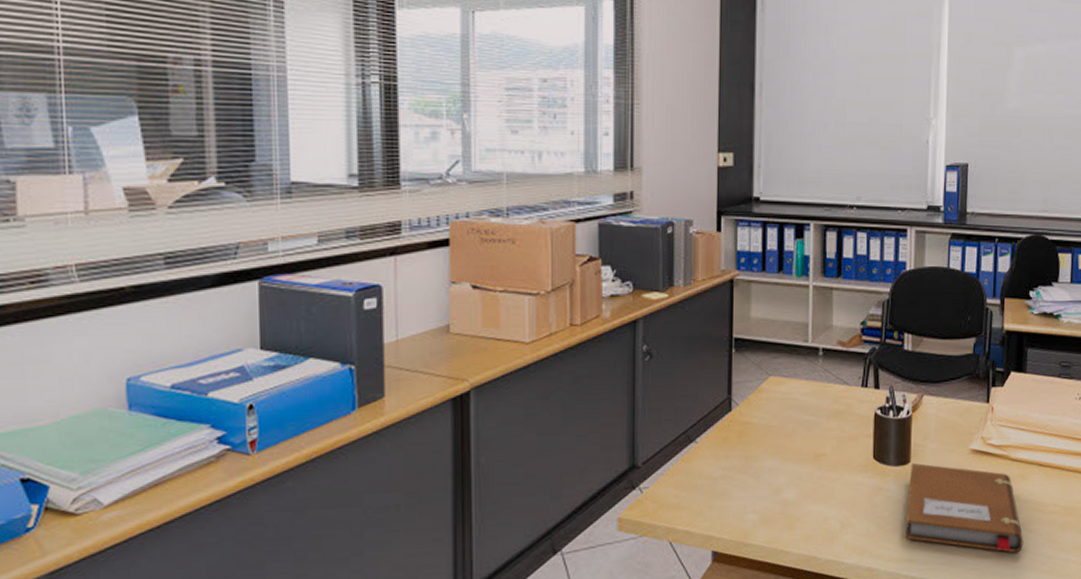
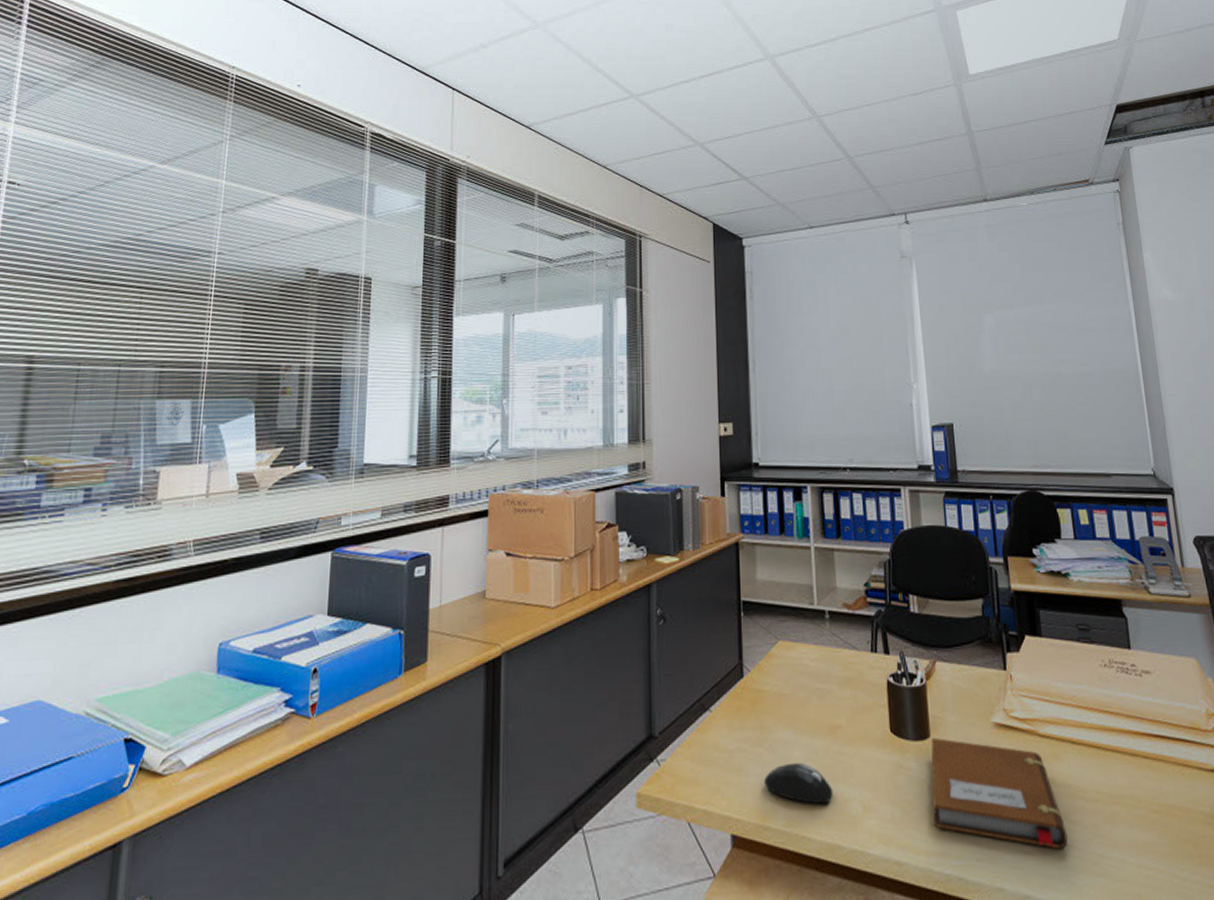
mouse: none [747,487,814,523] -> present [764,762,833,805]

